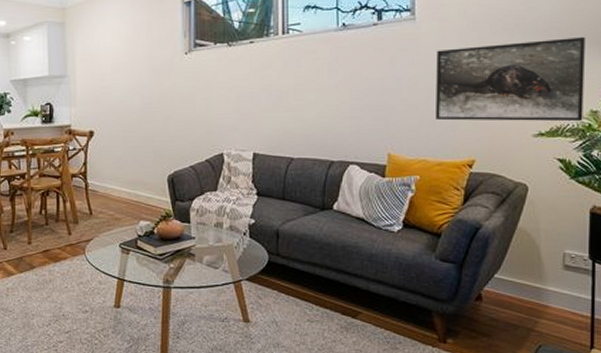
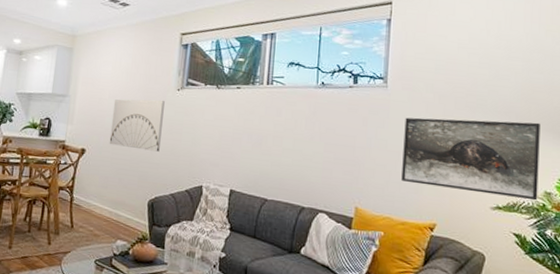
wall art: none [117,67,173,124] -> present [109,99,165,152]

